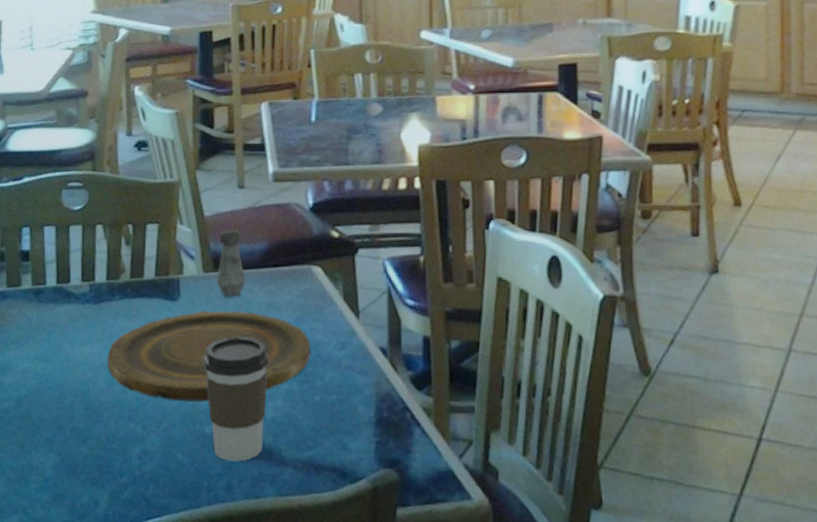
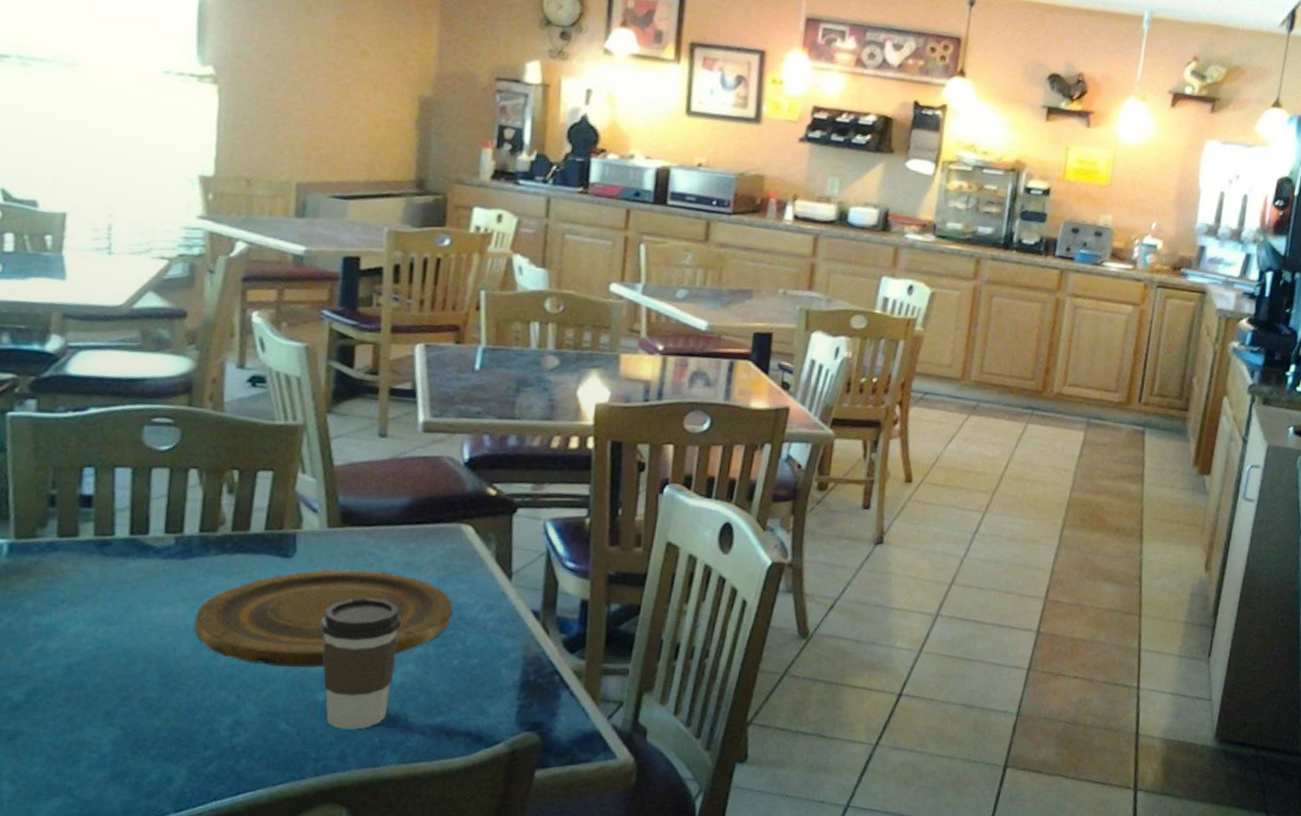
salt shaker: present [217,230,245,296] -> none [344,481,380,554]

